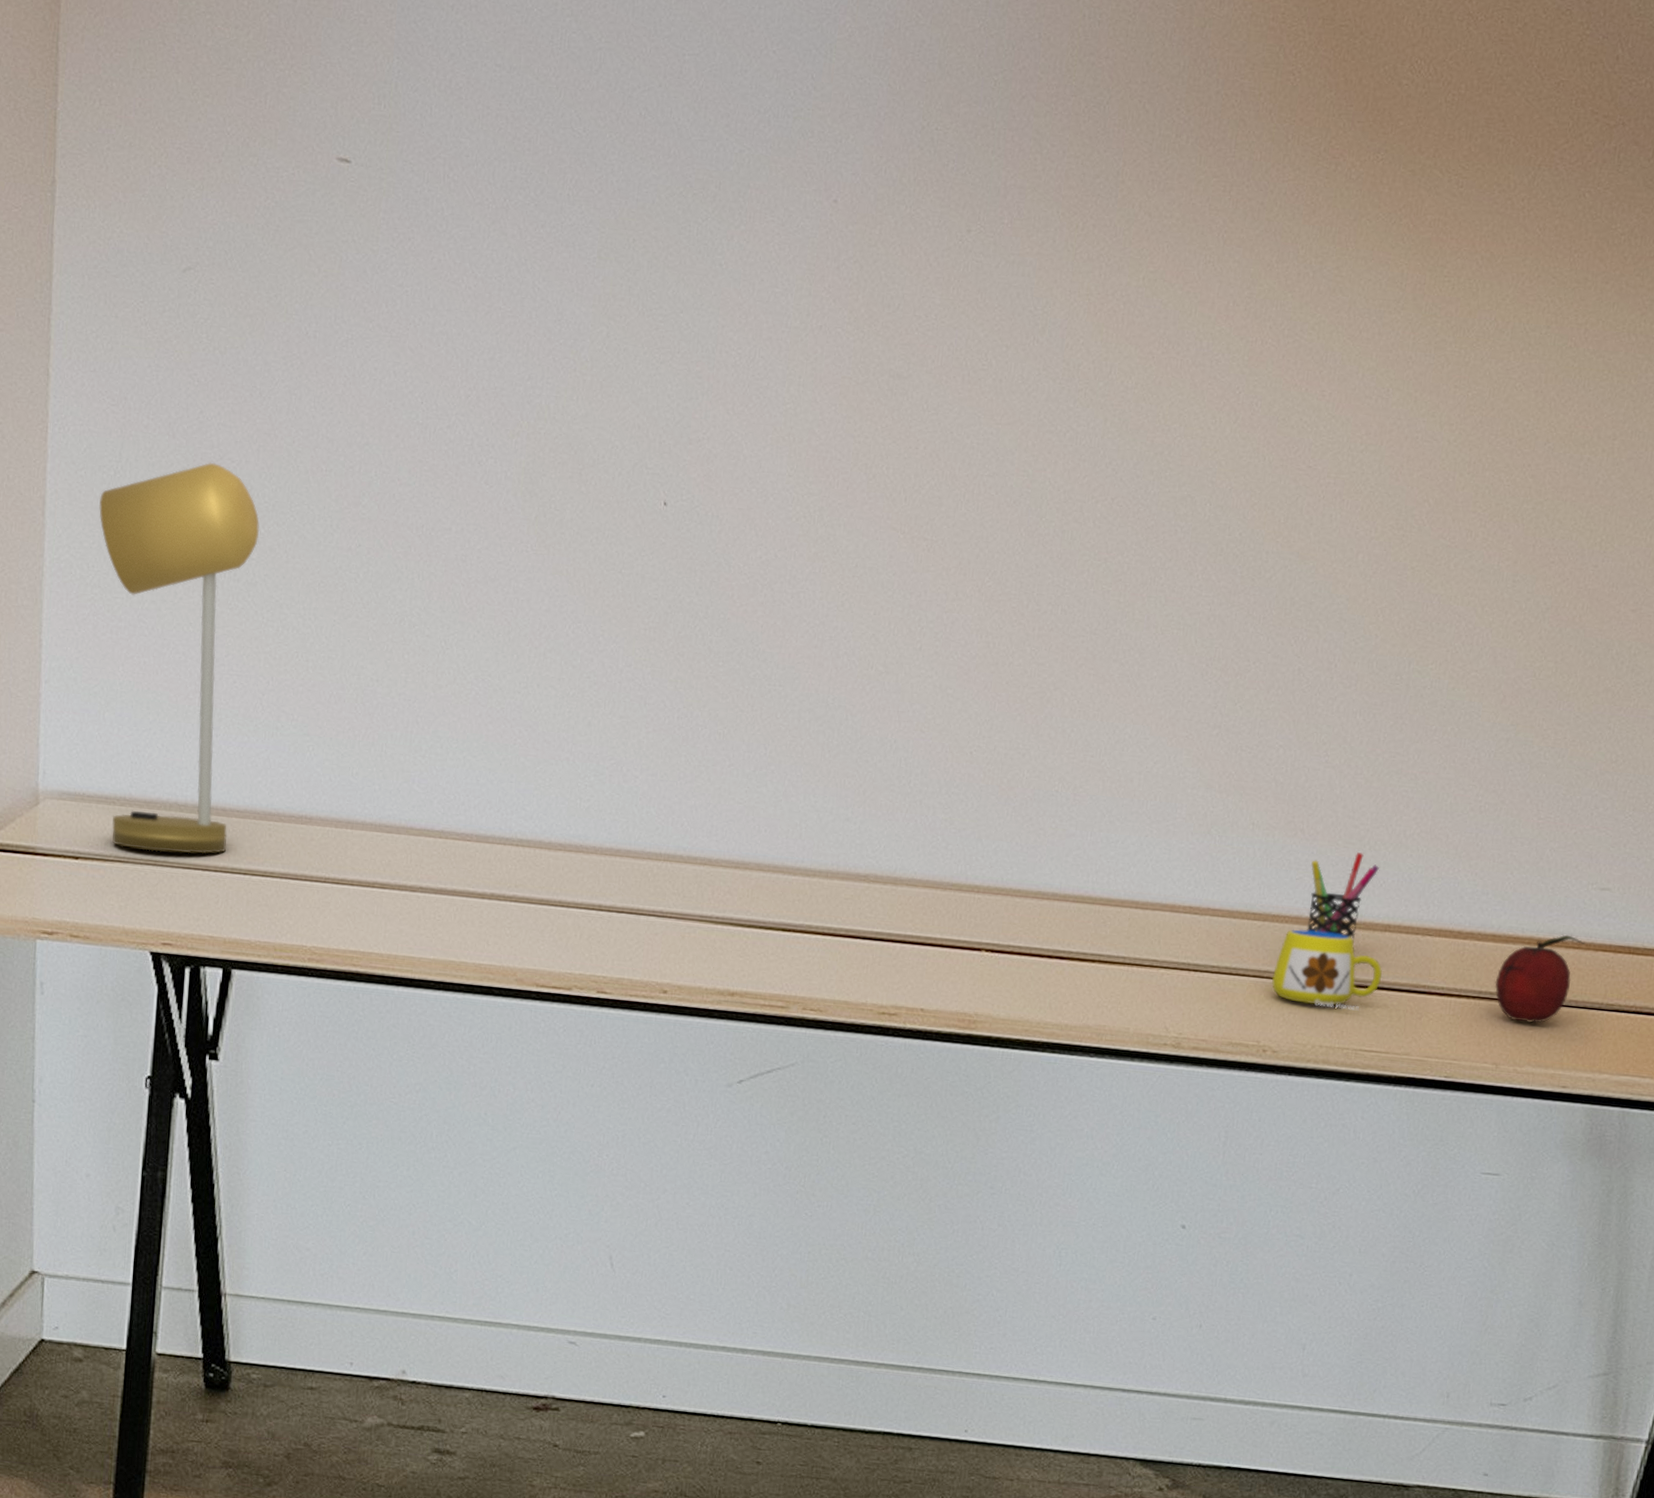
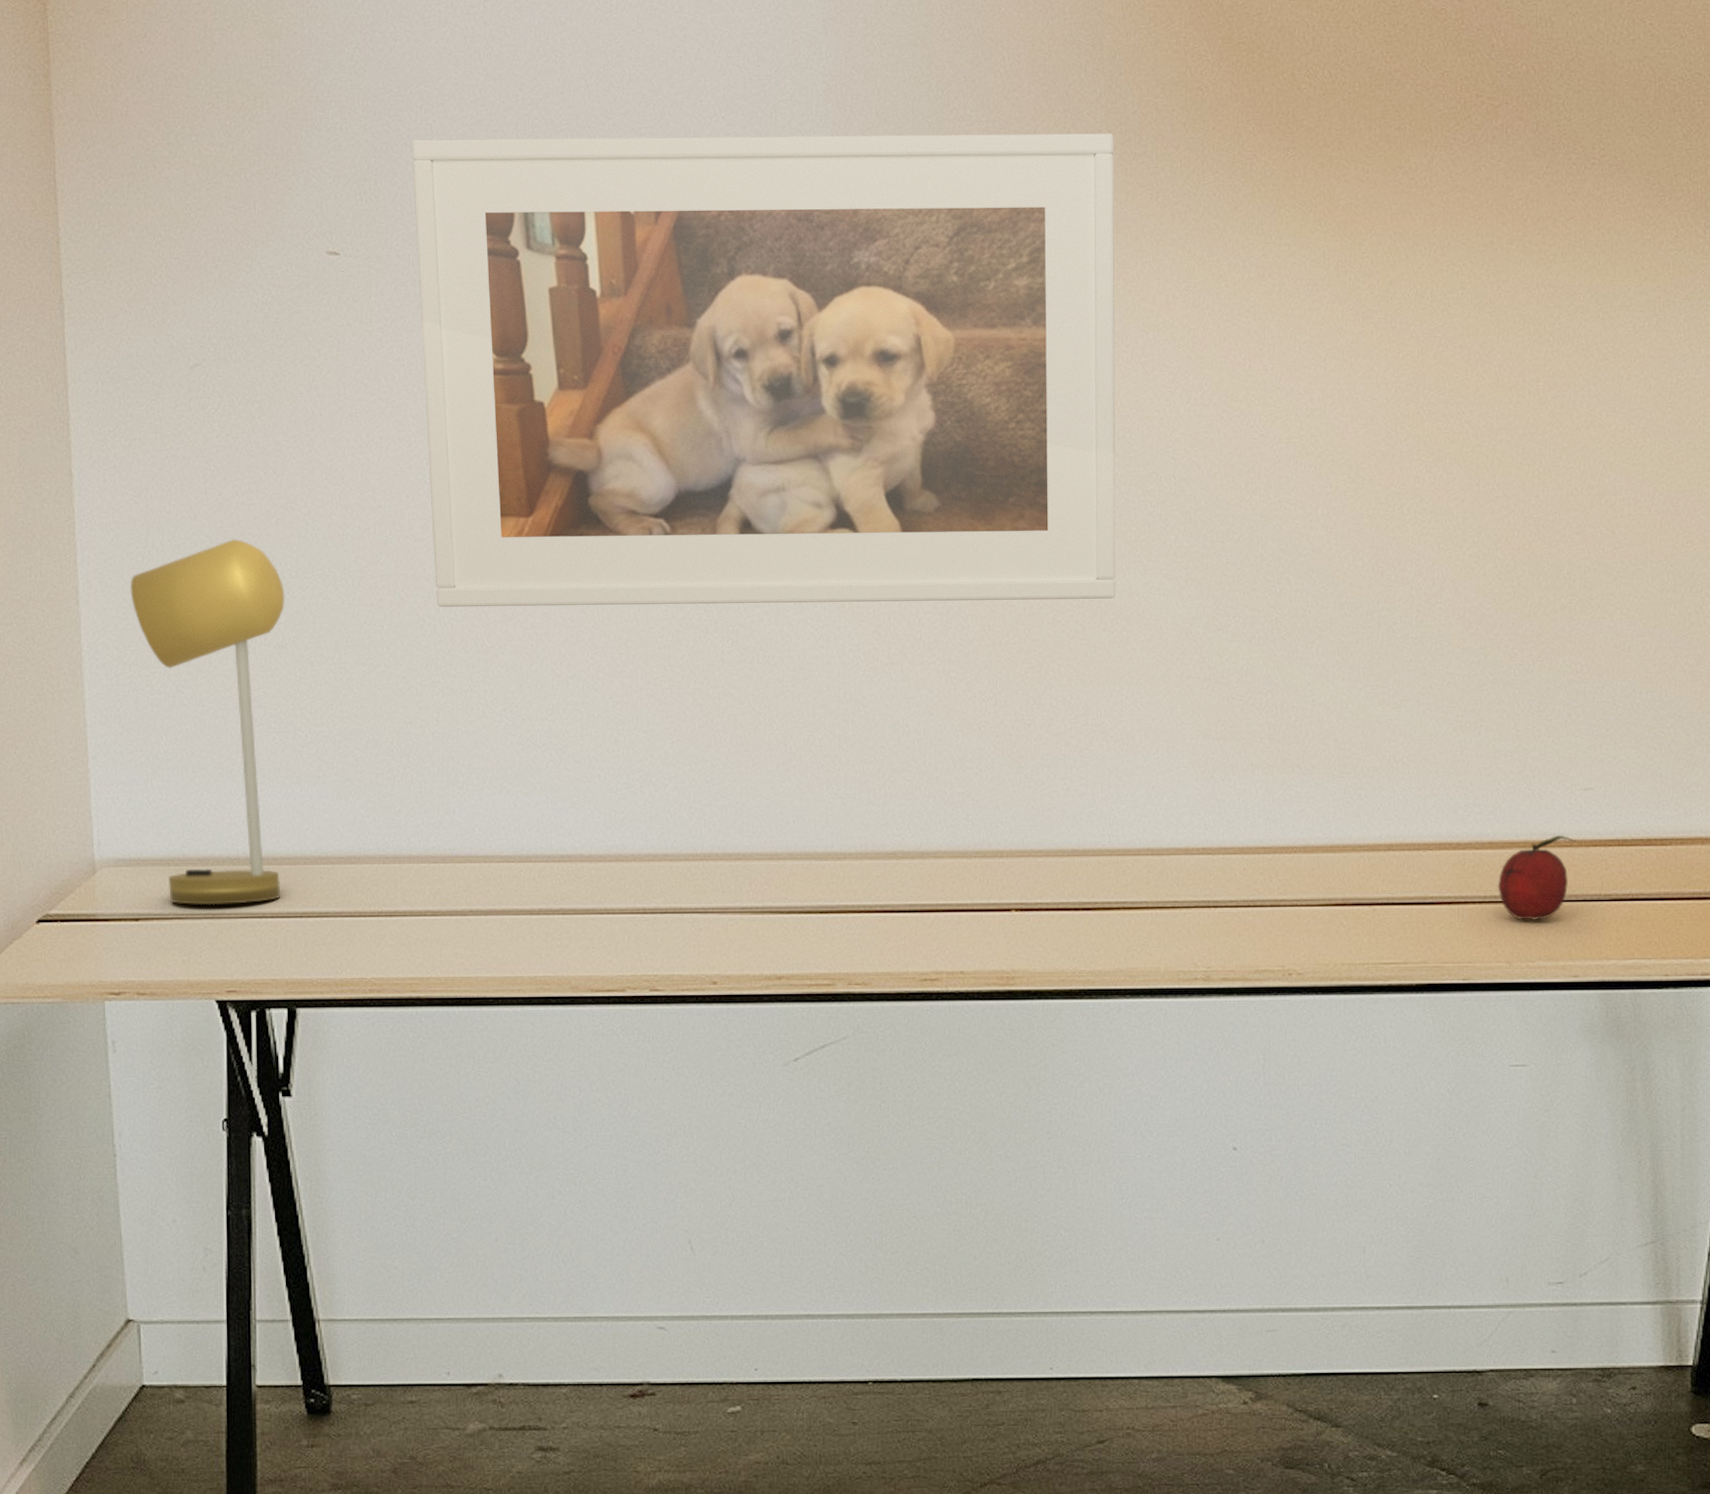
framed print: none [416,42,1192,628] -> present [412,133,1116,608]
mug: present [1271,929,1382,1011] -> none [1288,857,1392,927]
pen holder: present [1307,852,1379,943] -> none [1311,780,1375,865]

